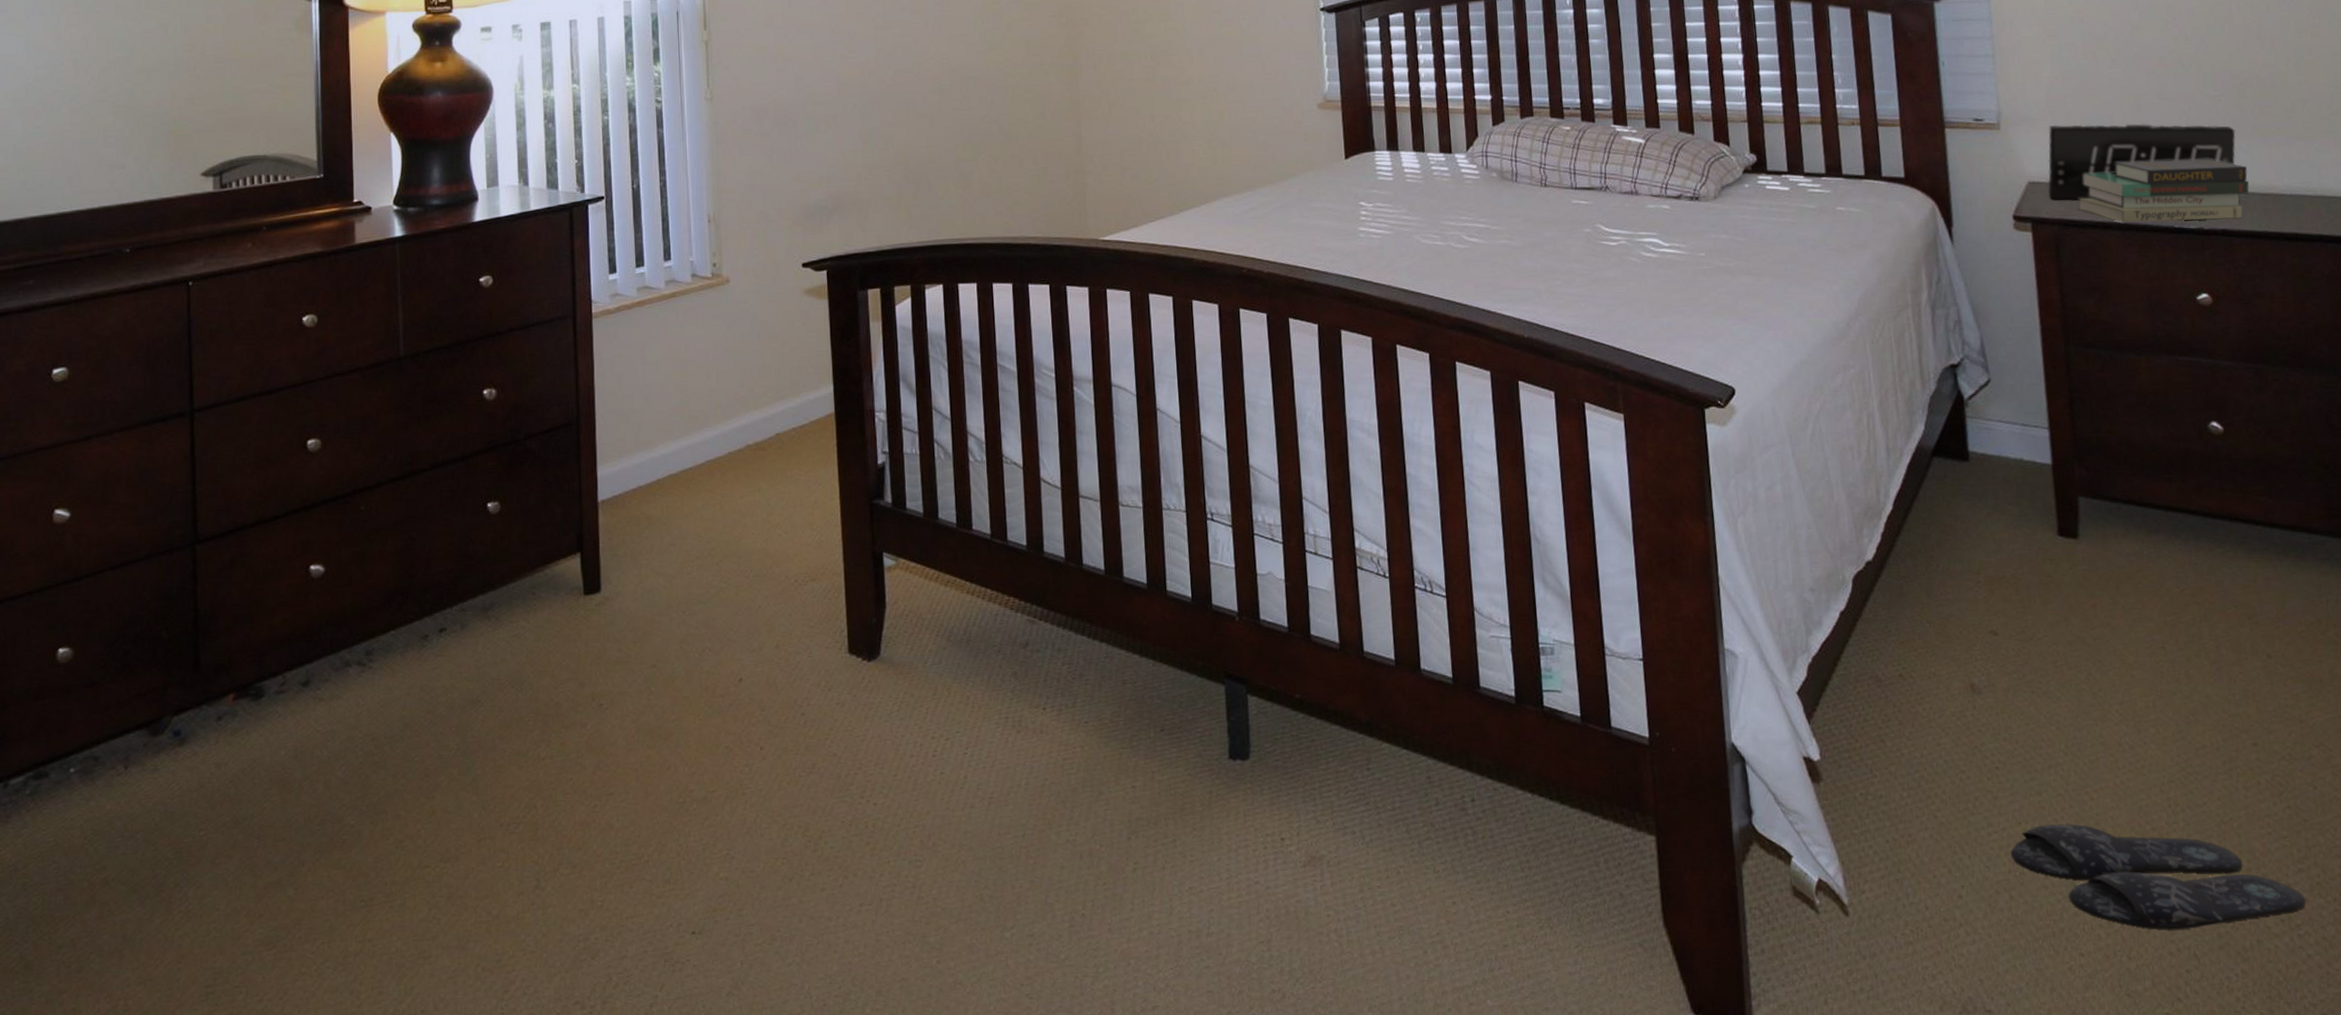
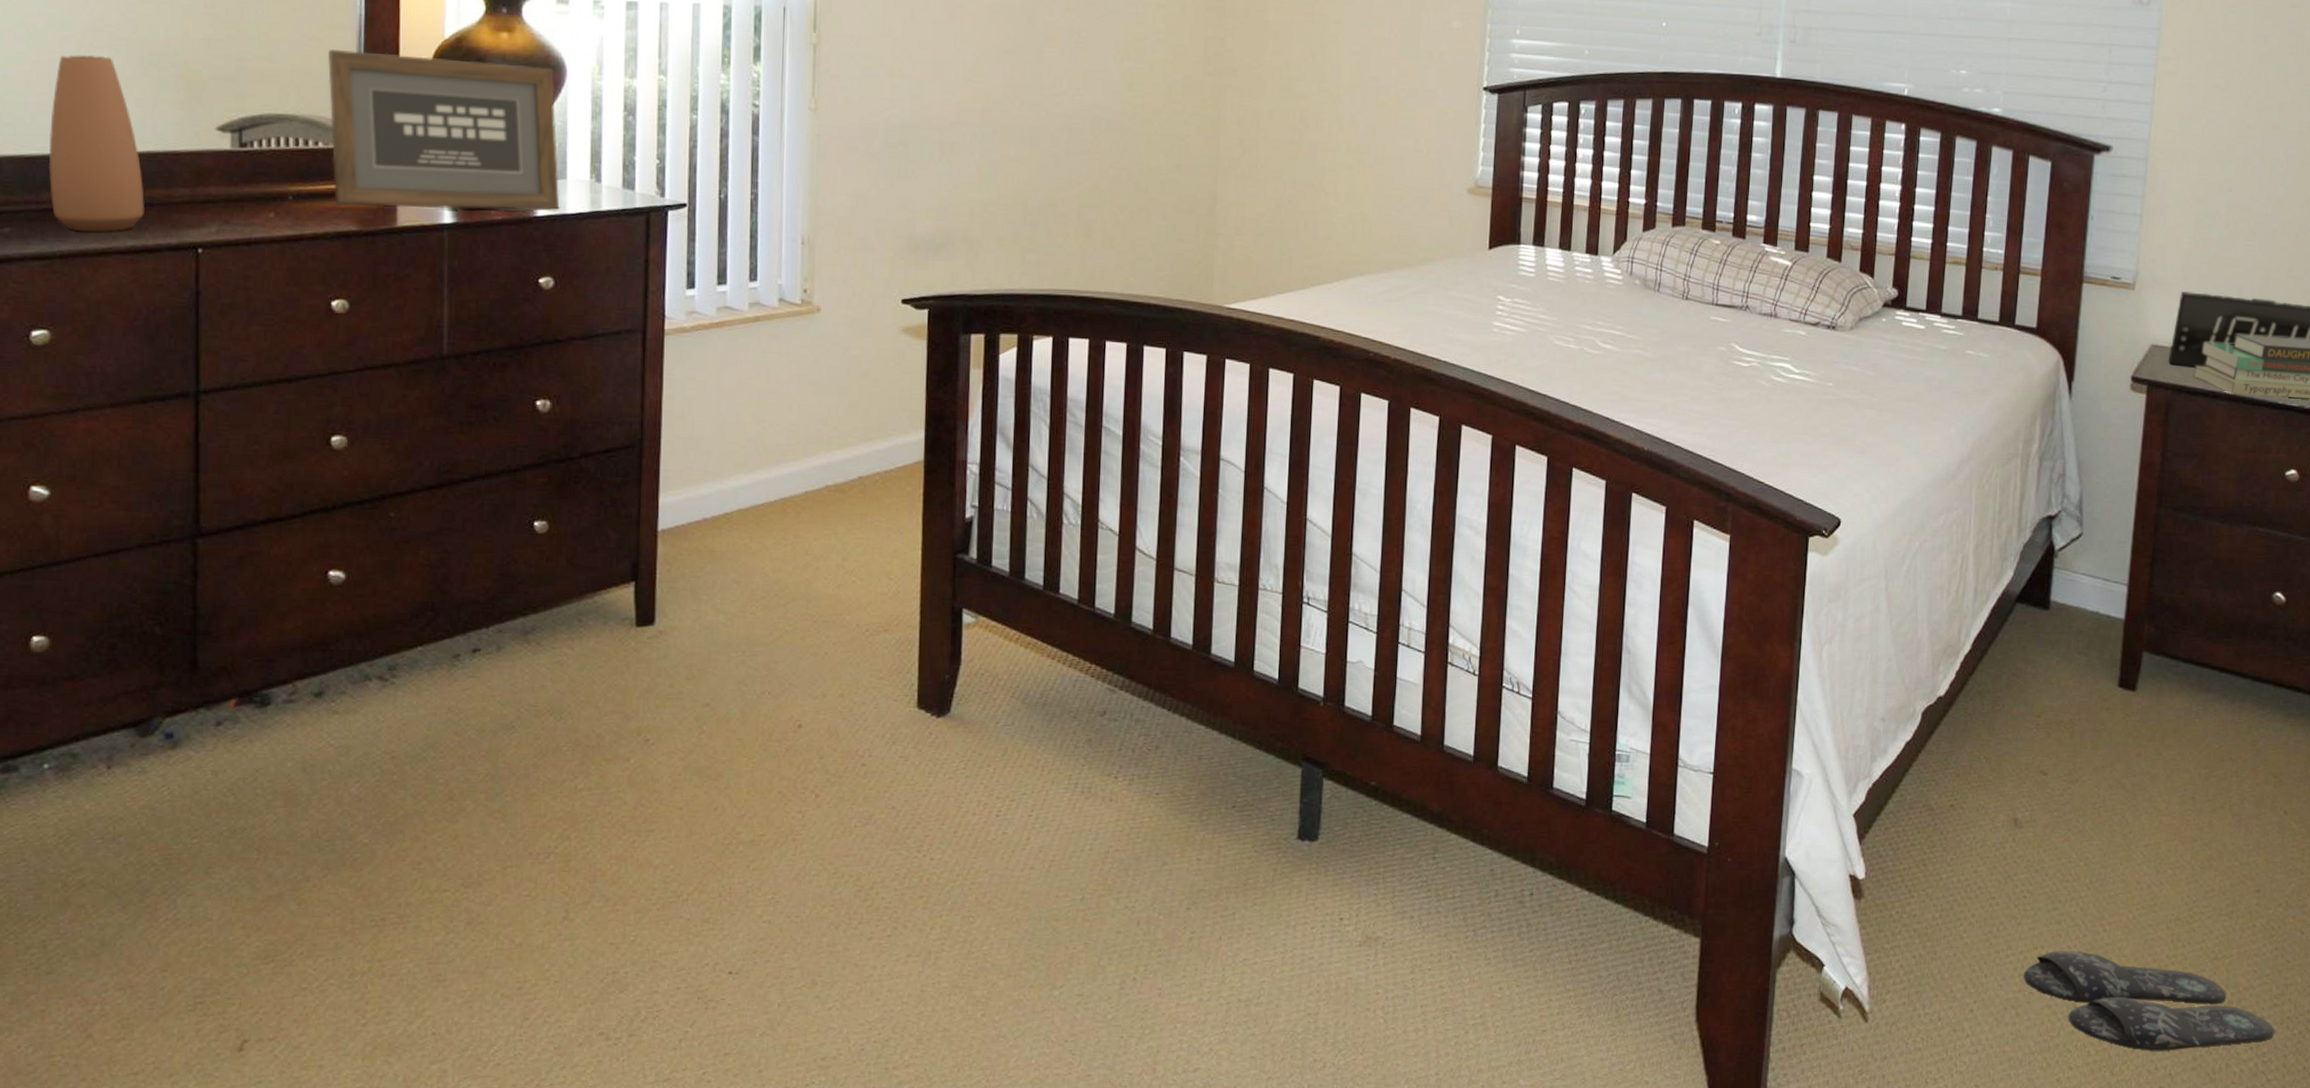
vase: none [64,122,143,278] -> present [48,55,144,233]
picture frame: none [290,89,494,231] -> present [327,49,560,212]

